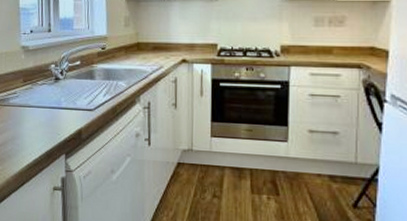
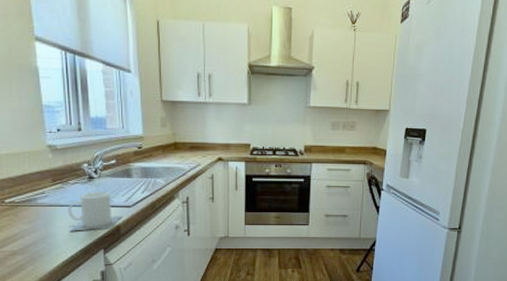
mug: none [35,93,84,134] -> present [67,191,123,231]

